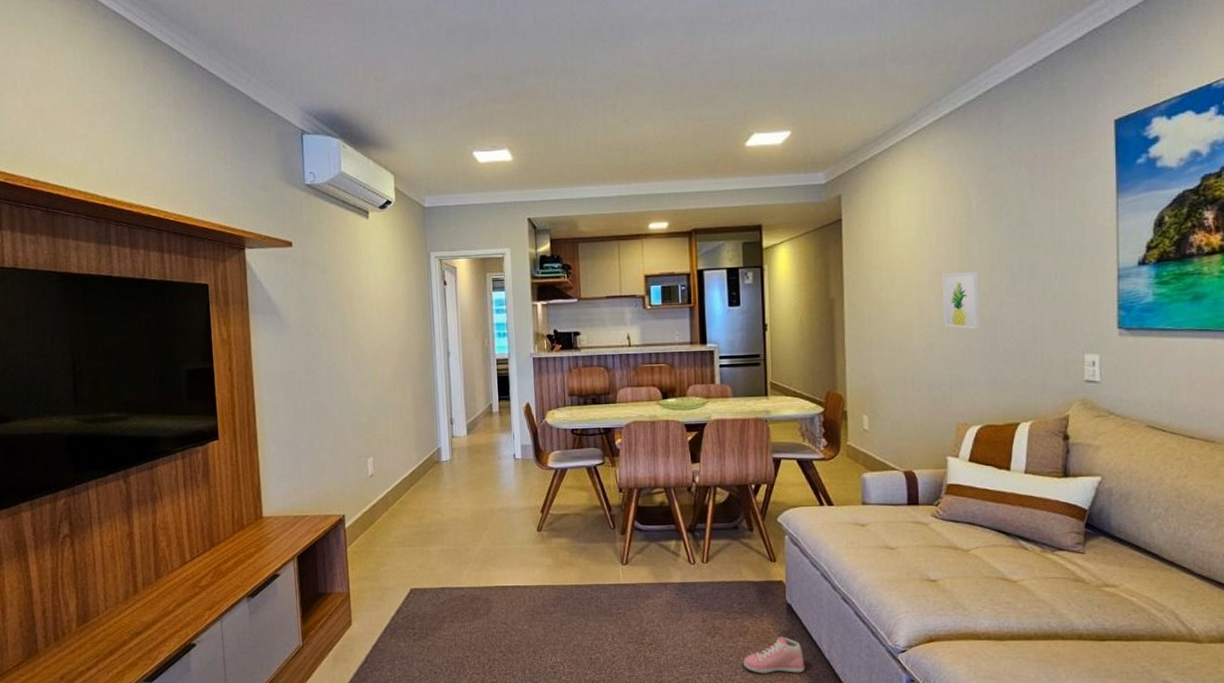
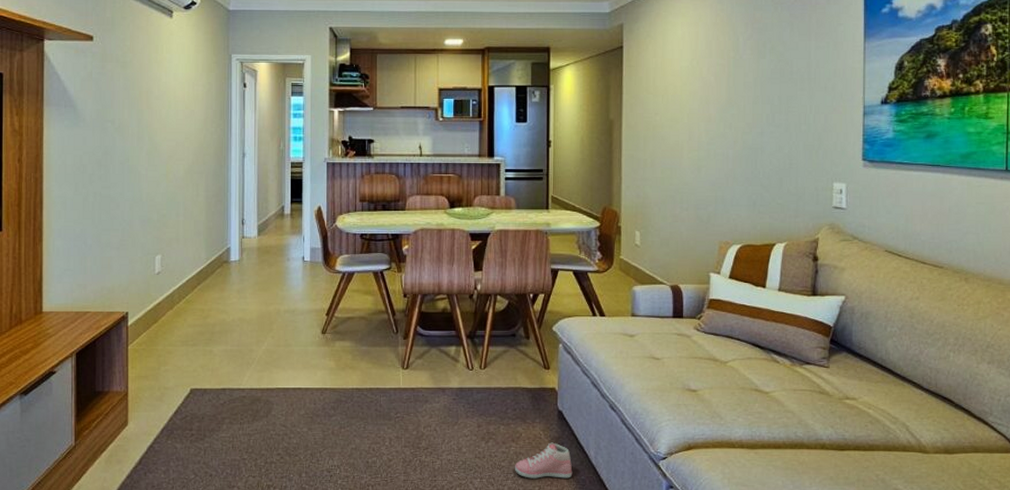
wall art: present [942,272,980,330] -> none [710,102,743,156]

